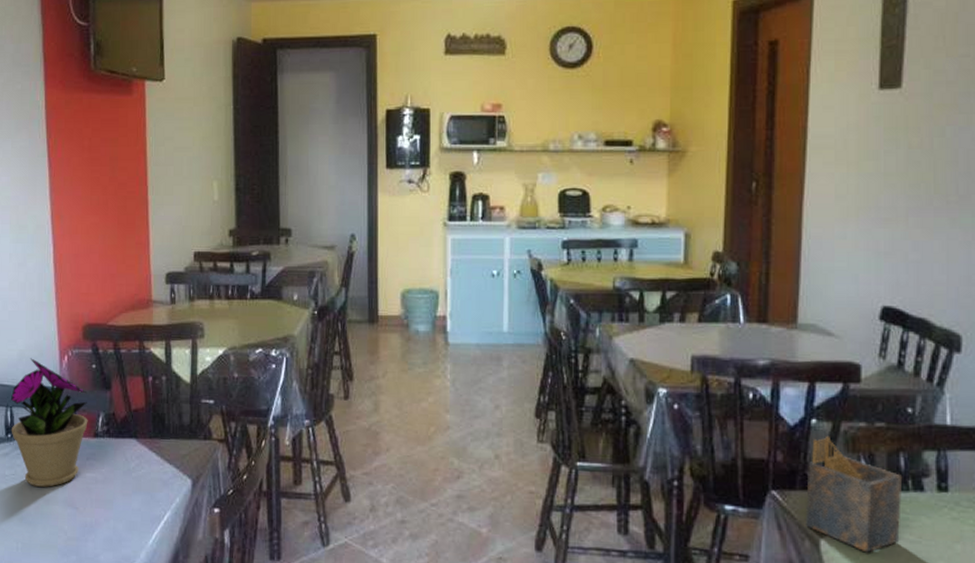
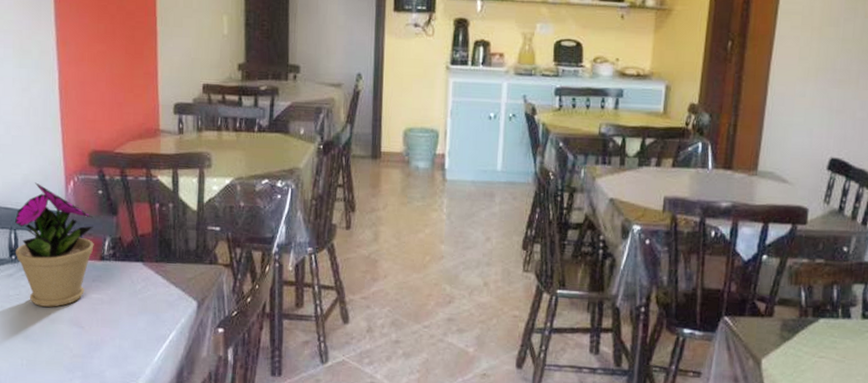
napkin holder: present [805,435,903,553] -> none [750,270,835,370]

